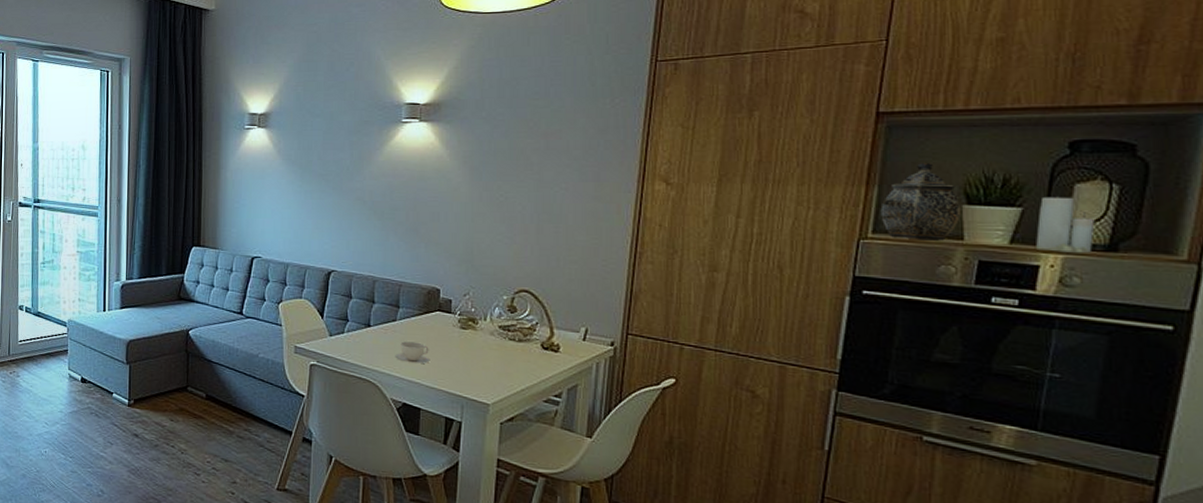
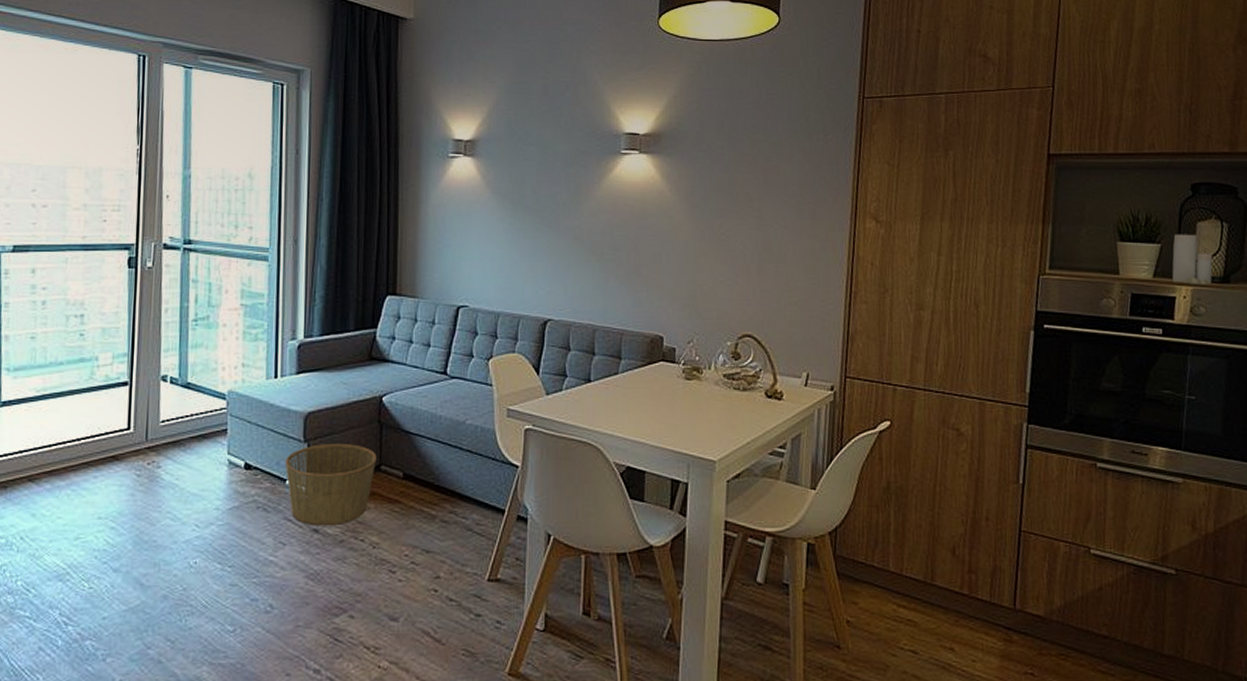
basket: none [112,366,184,433] -> present [285,444,377,526]
teacup: present [395,341,430,364] -> none [617,397,655,422]
decorative jar: present [880,163,961,241] -> none [1054,203,1116,275]

